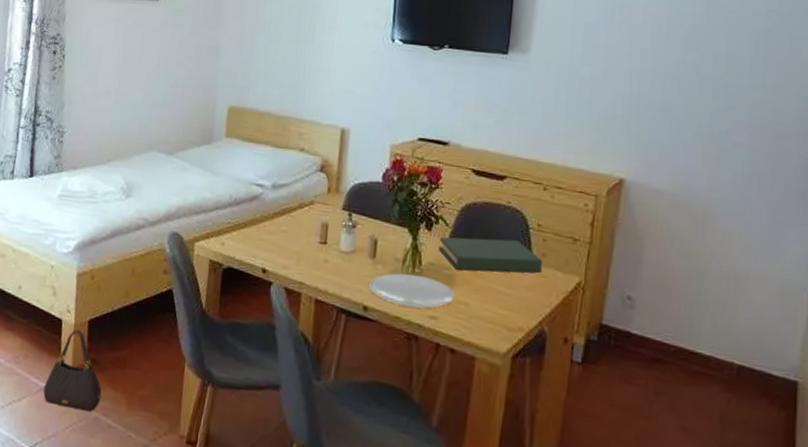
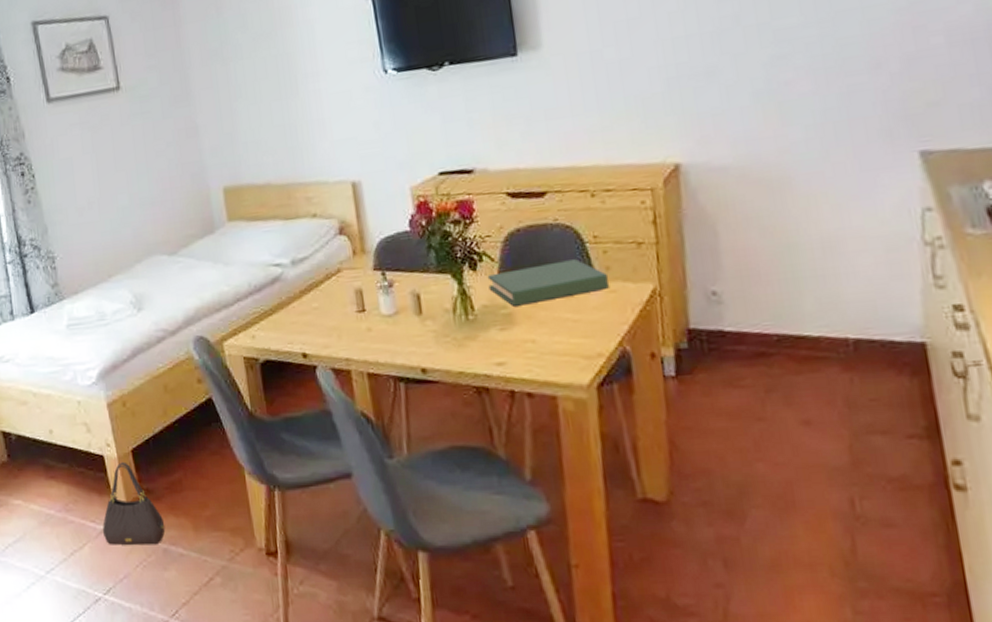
plate: present [368,273,455,309] -> none [421,321,520,360]

